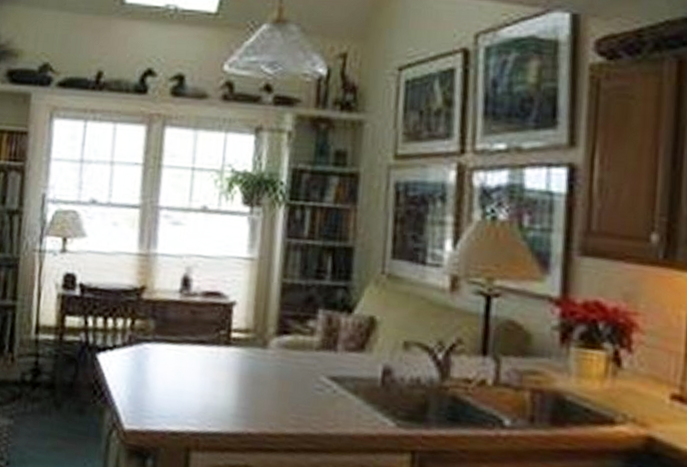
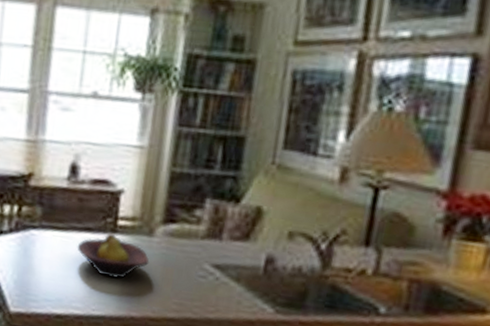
fruit bowl: none [191,345,265,393] -> present [77,233,150,279]

